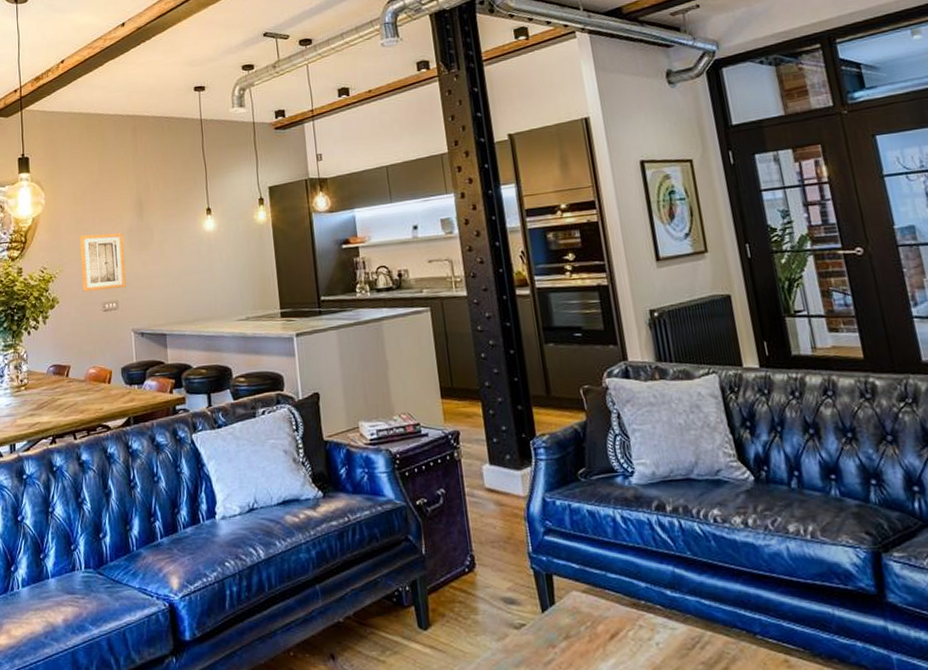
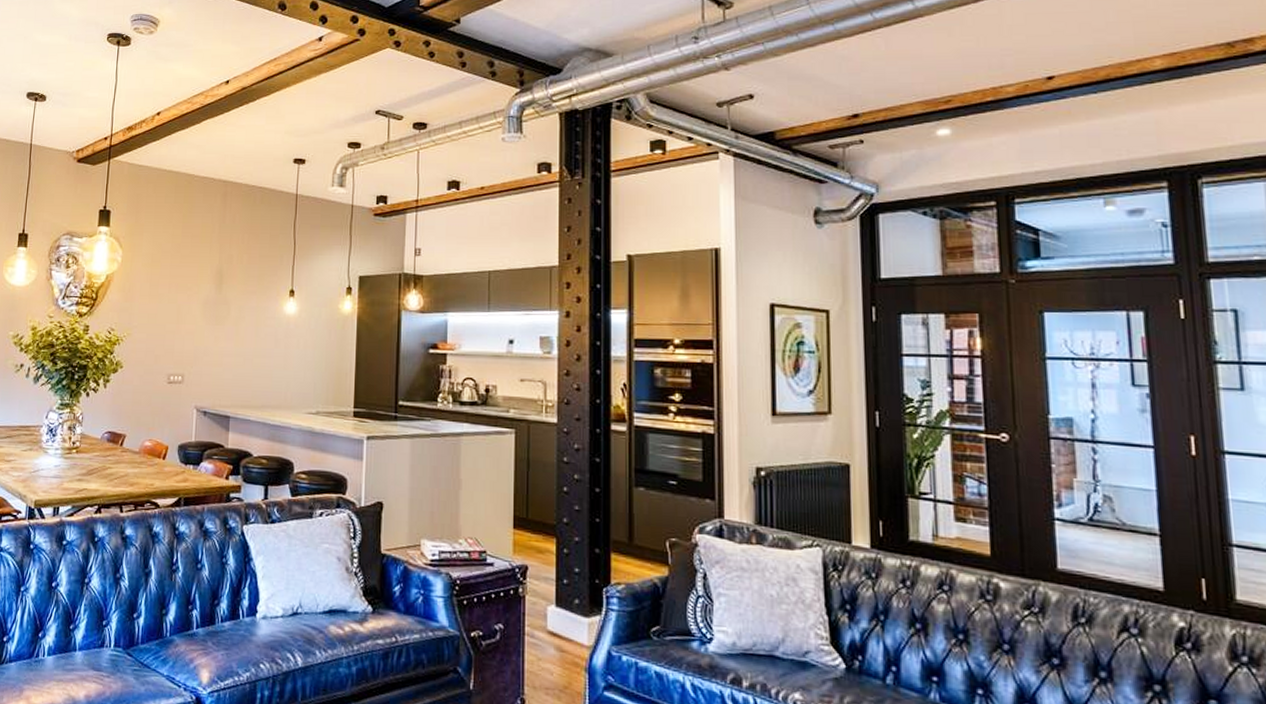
wall art: present [80,233,127,292] -> none [148,299,199,361]

